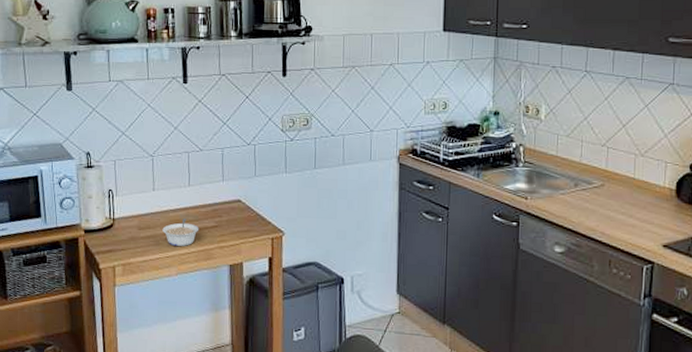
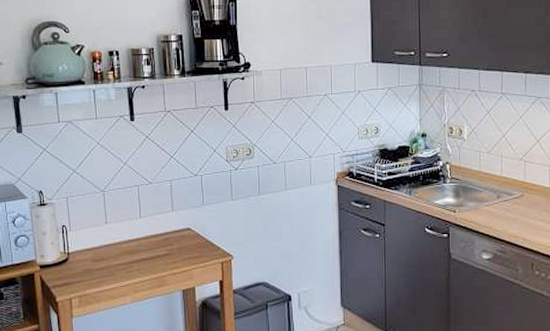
legume: present [162,218,199,246] -> none [116,248,152,275]

